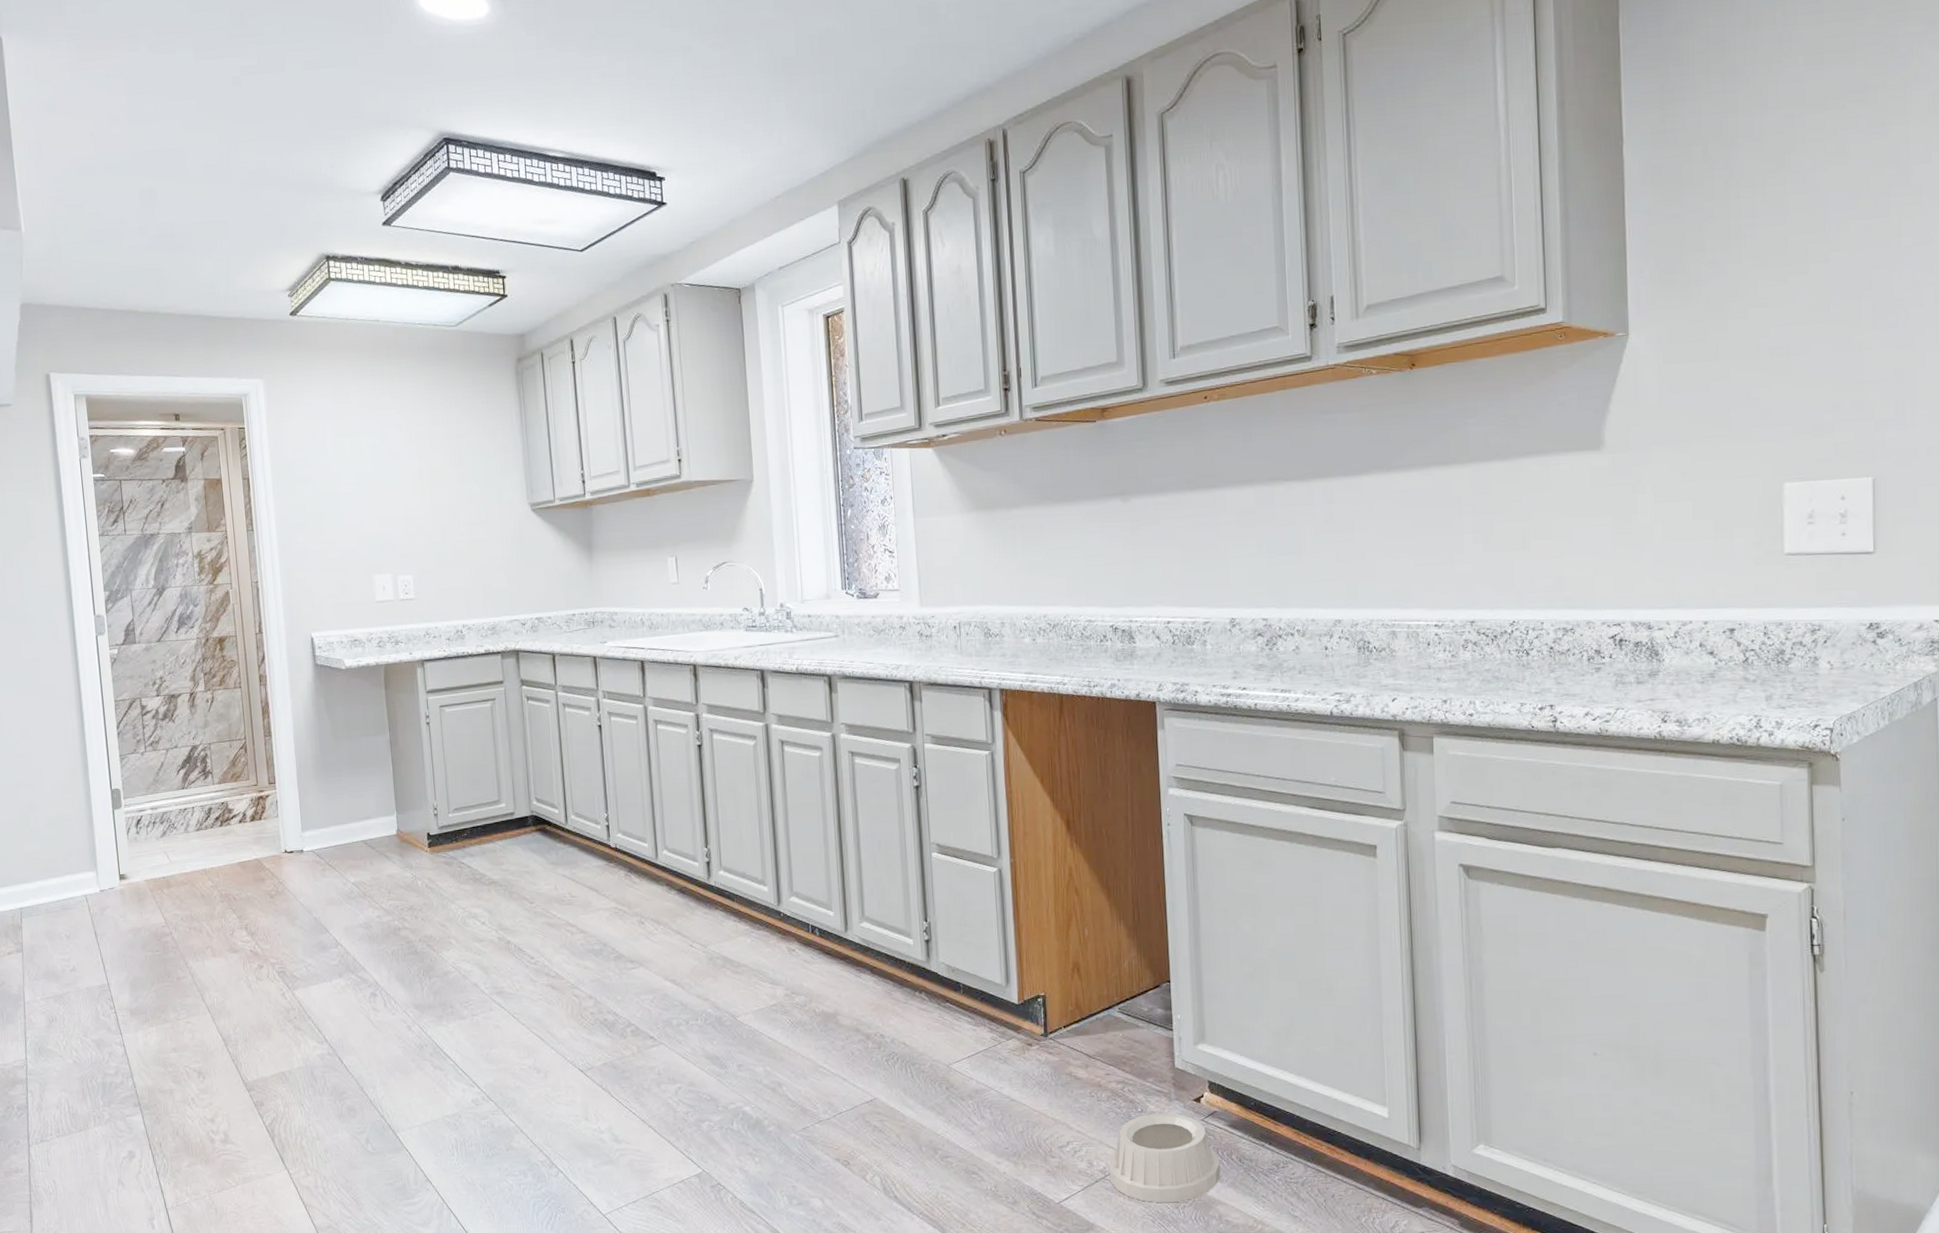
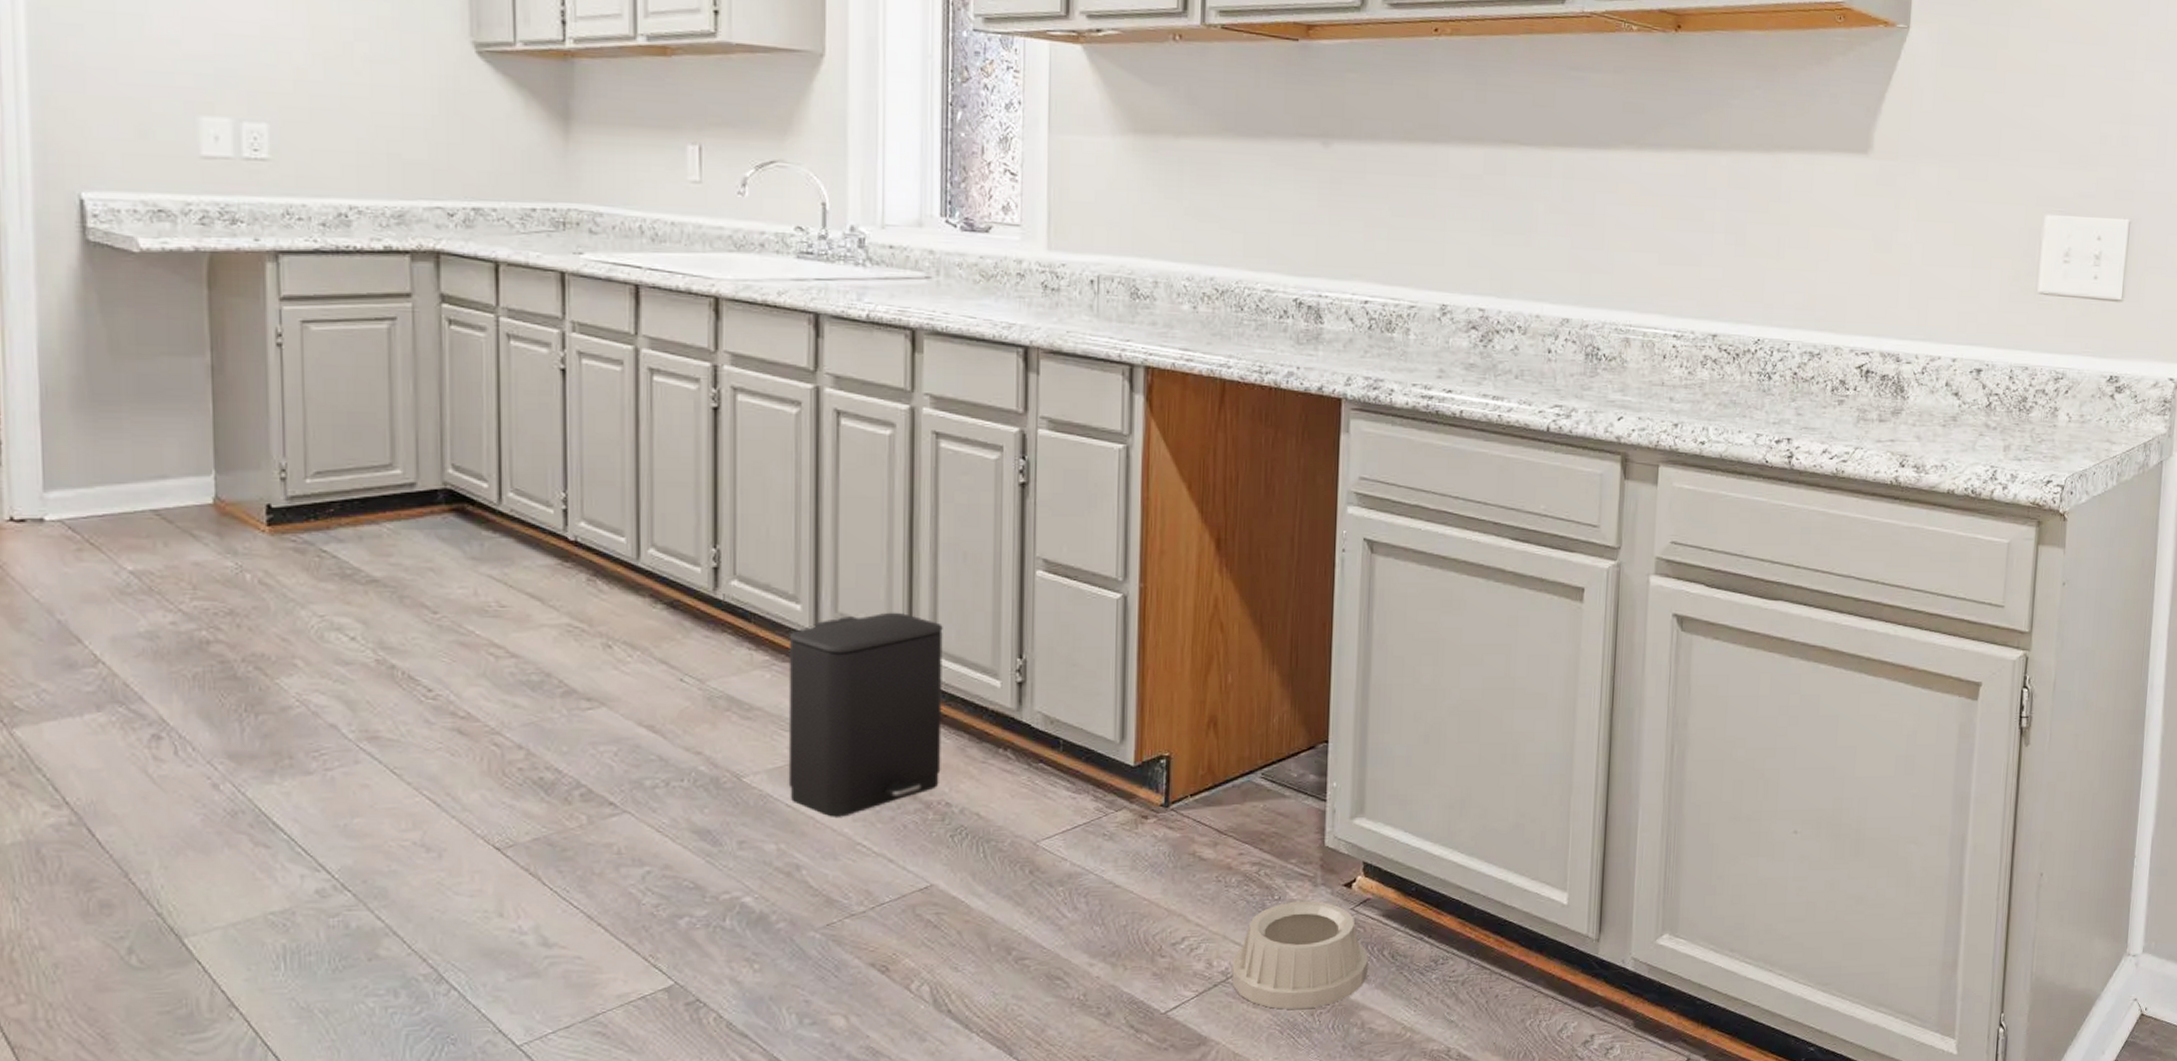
pedal bin: none [761,889,875,1045] -> present [788,612,943,816]

